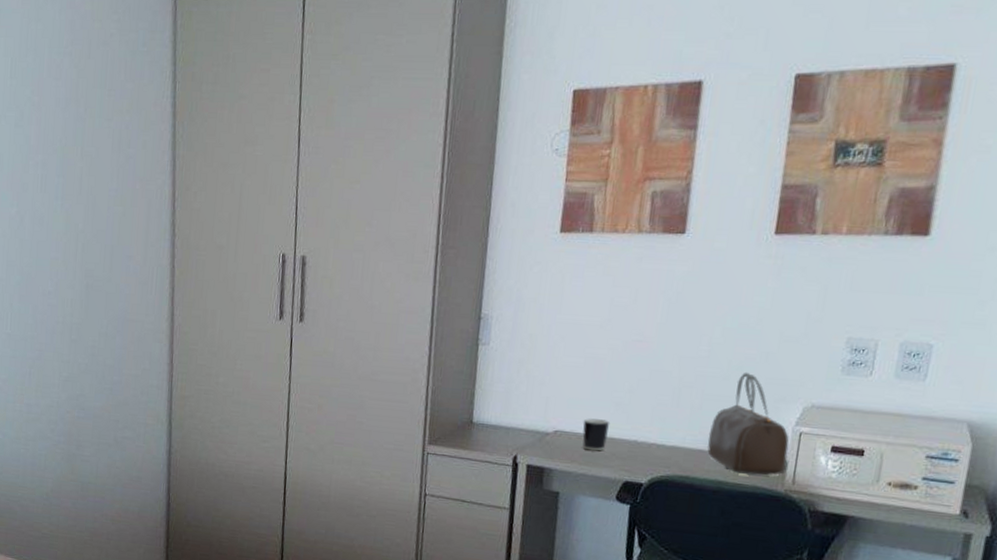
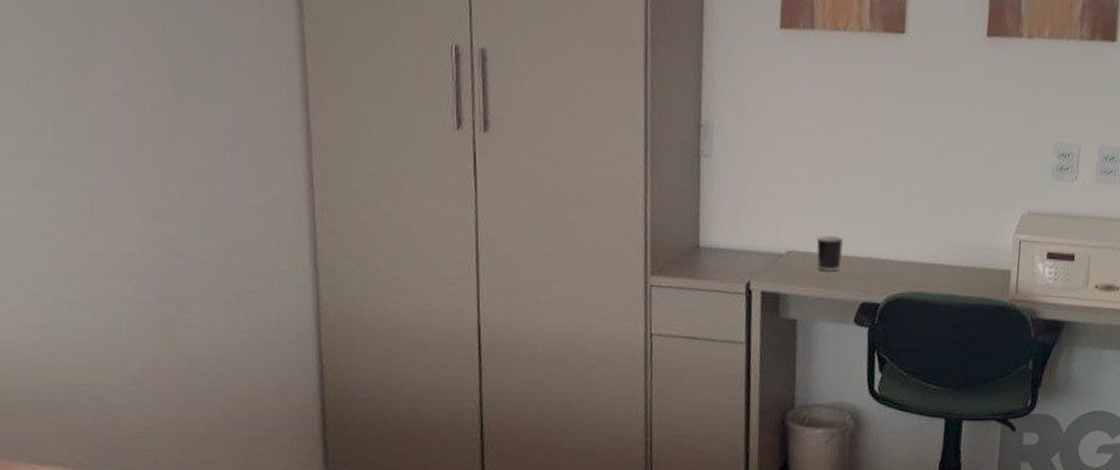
handbag: present [707,372,789,475] -> none [938,180,1011,287]

